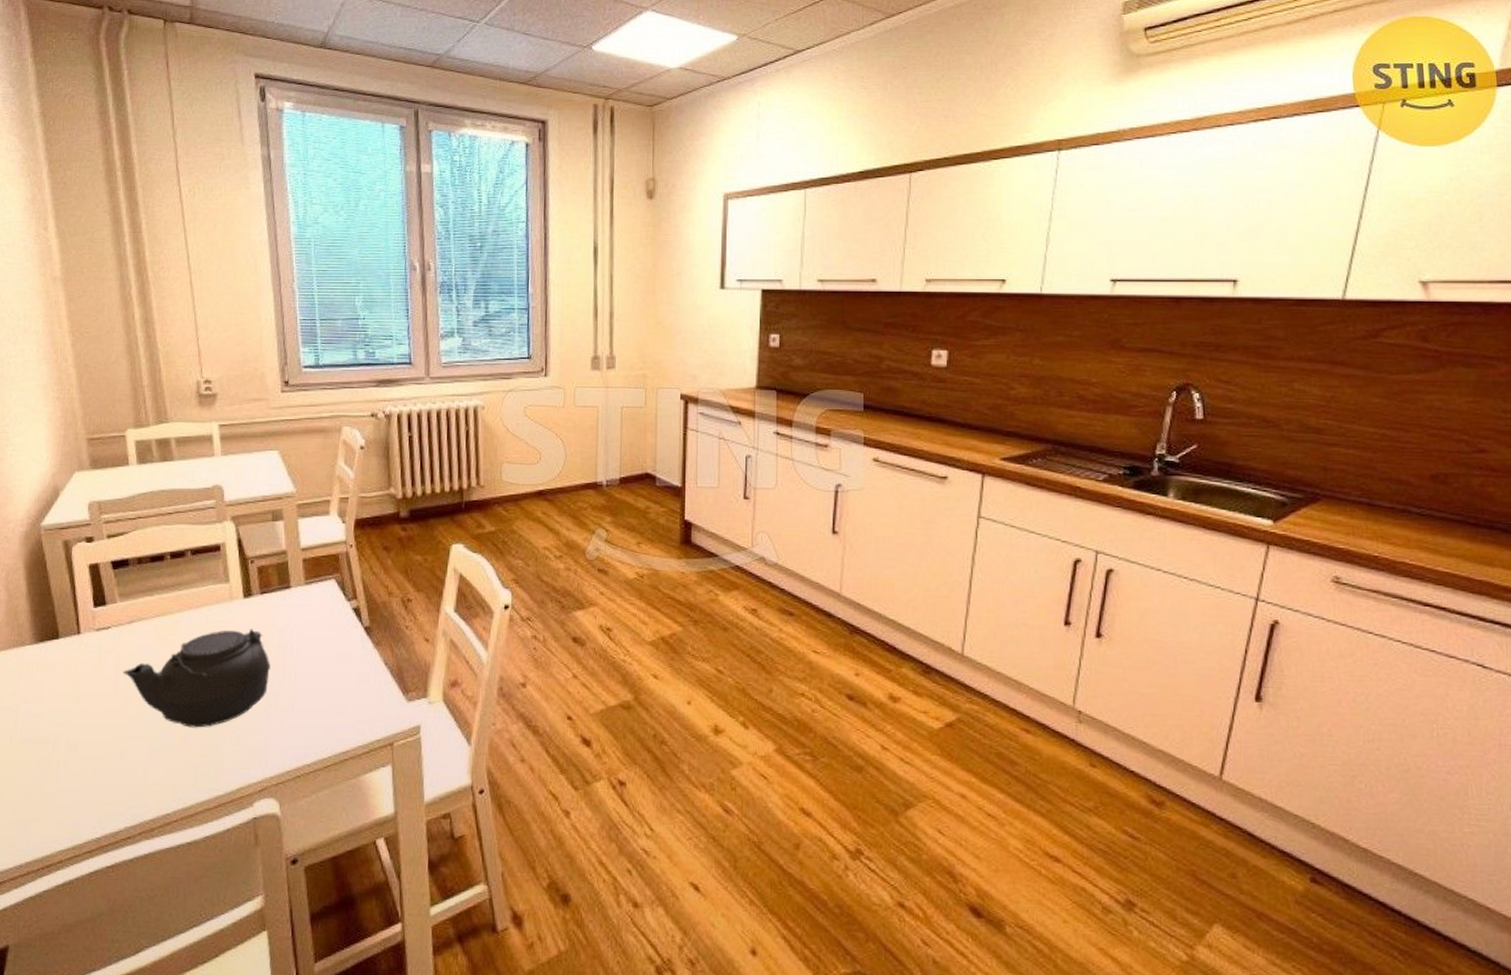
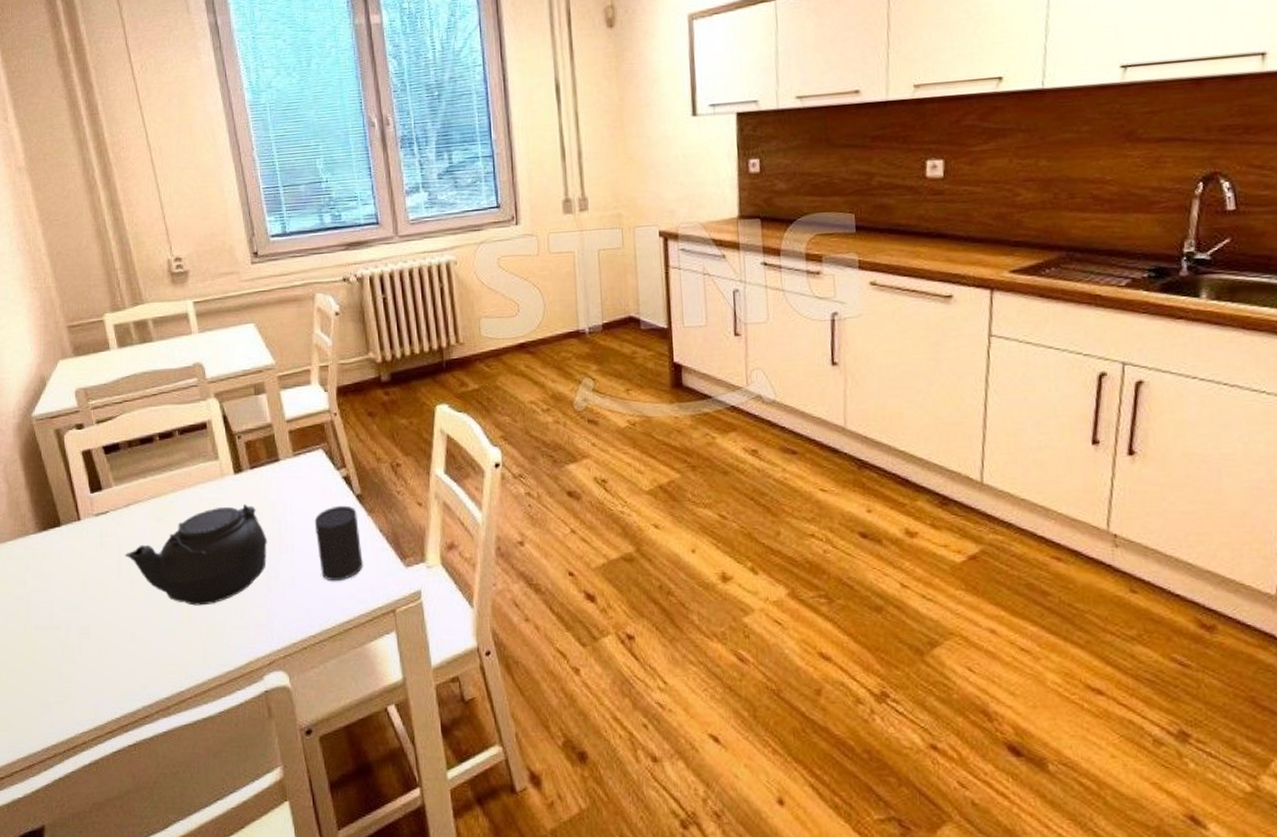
cup: none [320,636,365,712] -> present [314,505,363,582]

